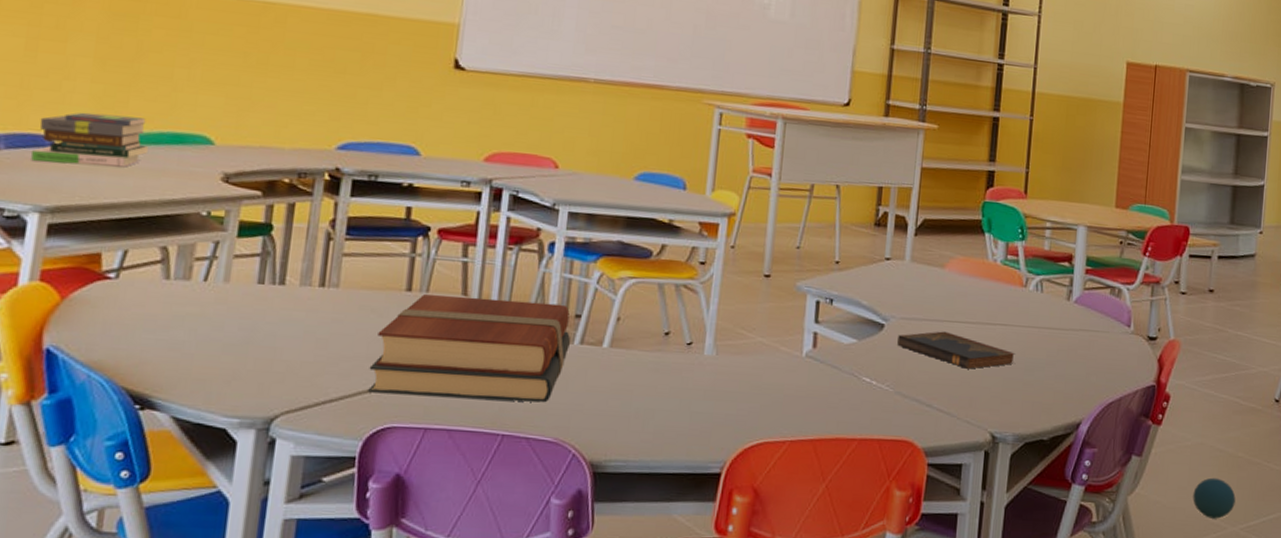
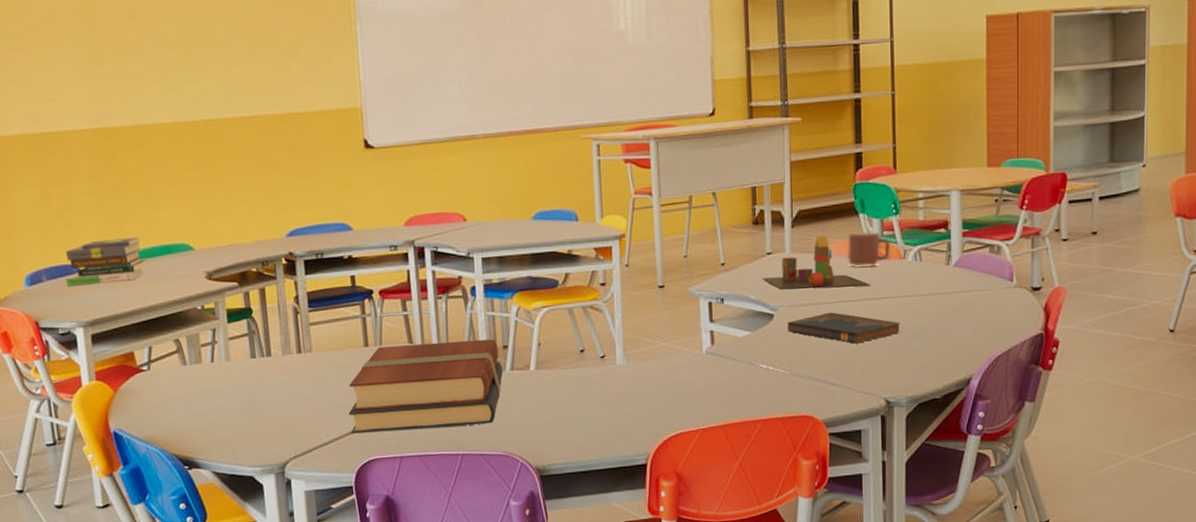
toy blocks: none [877,249,989,309] -> present [762,235,871,289]
mug: none [969,251,1013,290] -> present [848,231,890,268]
ball: present [1193,477,1236,519] -> none [1090,412,1134,451]

